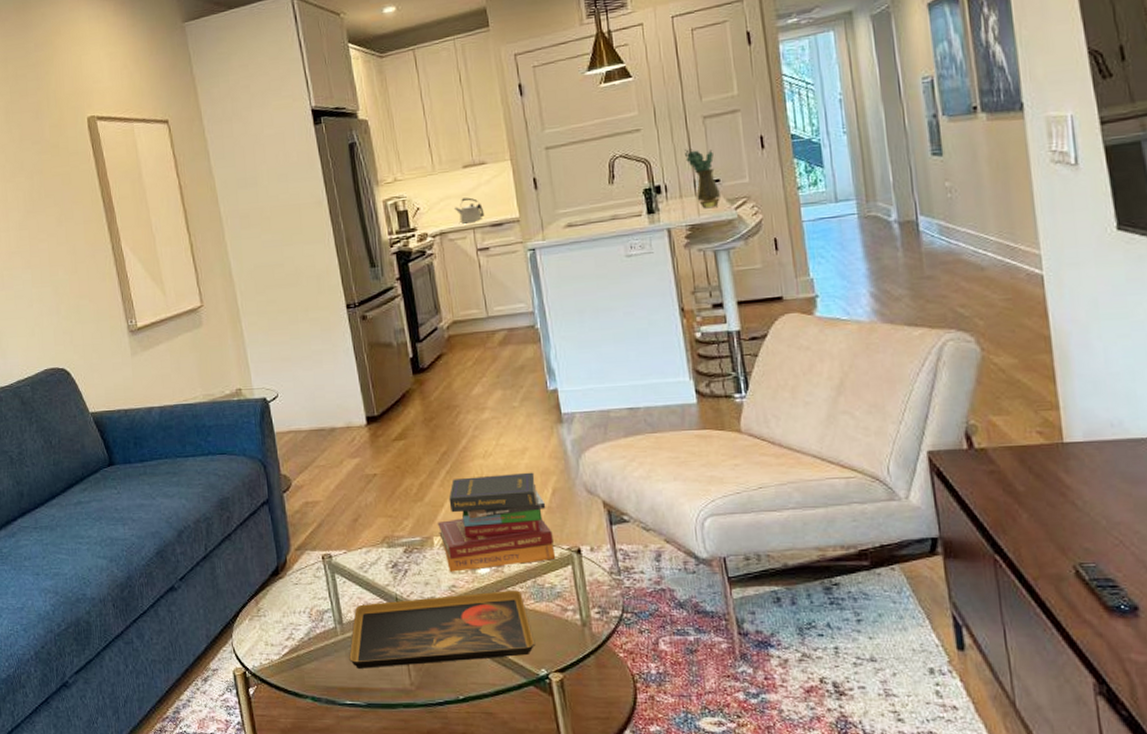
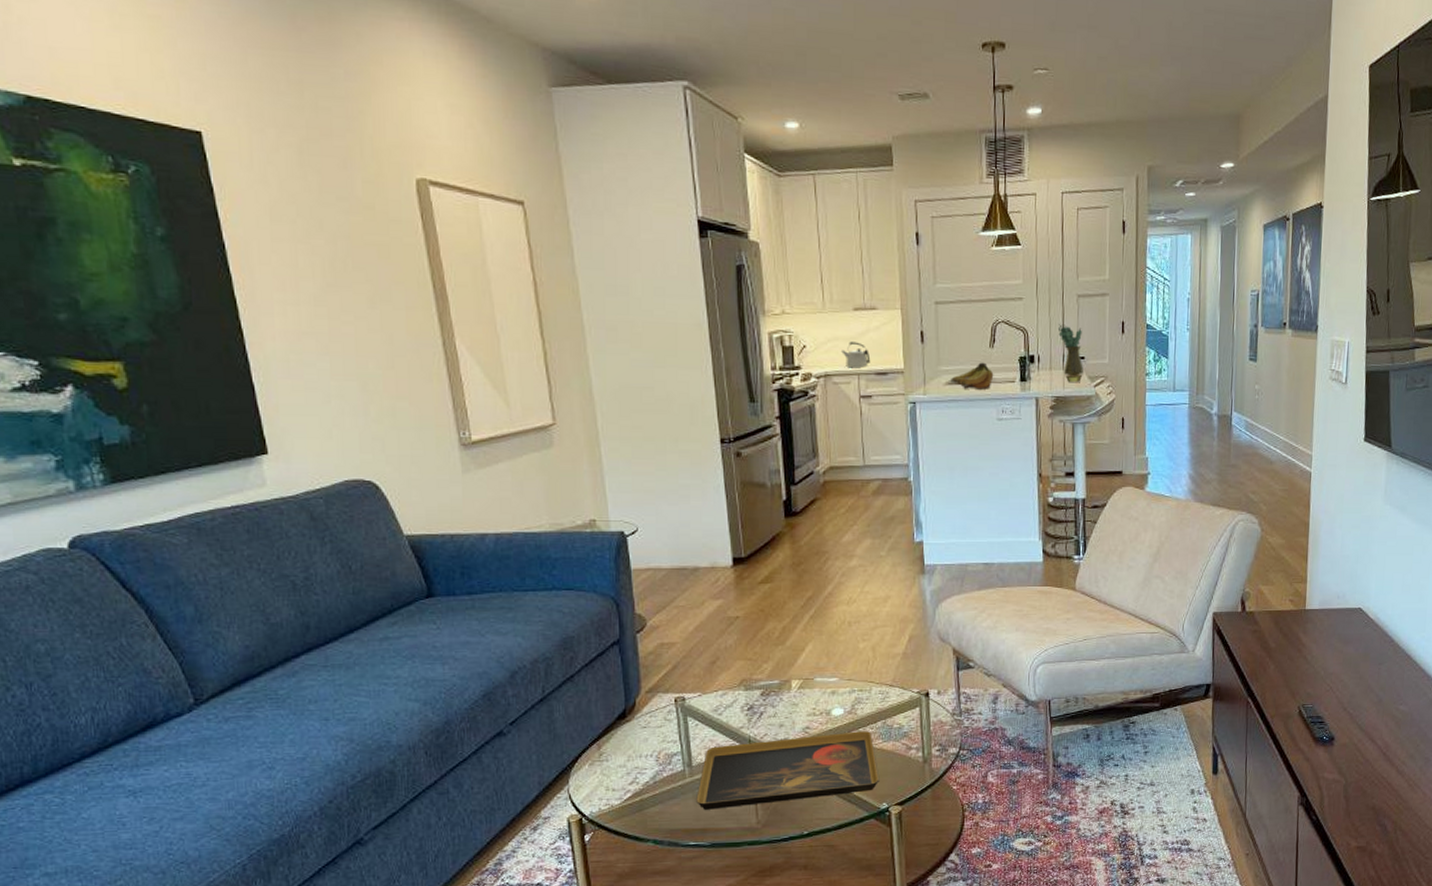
books: present [437,472,556,572] -> none [796,620,906,714]
fruit: none [569,200,617,231] -> present [950,362,994,391]

